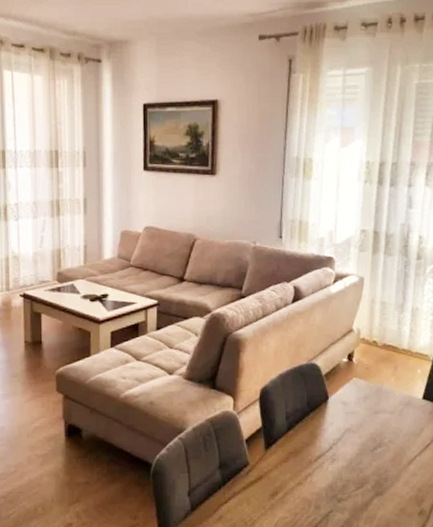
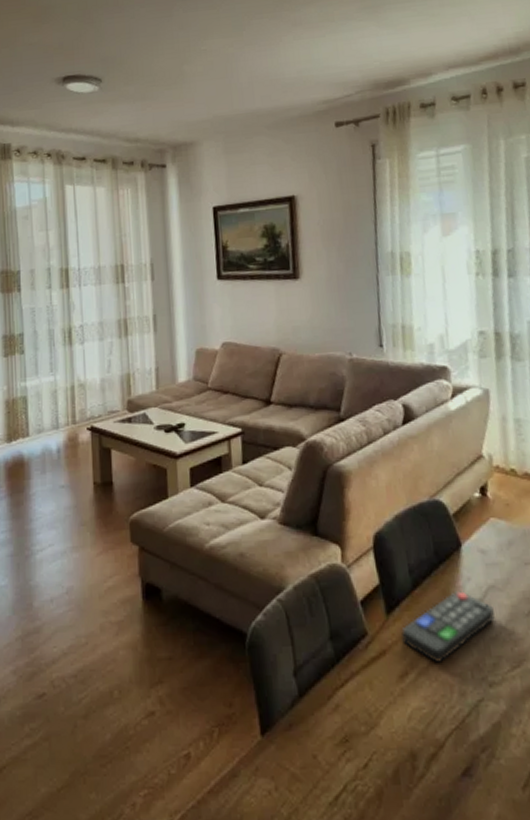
remote control: none [274,432,348,485] -> present [401,591,495,663]

